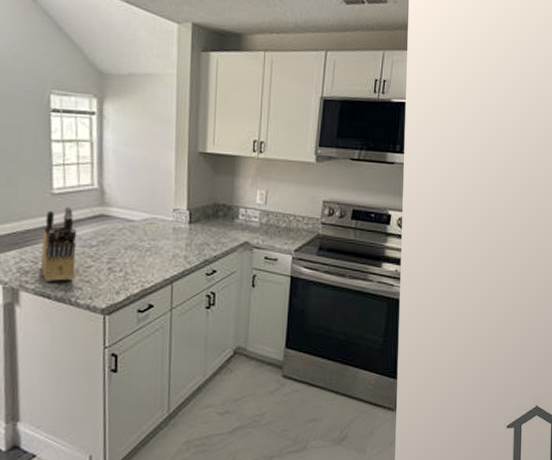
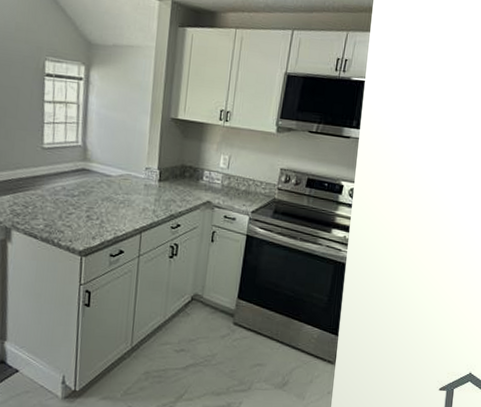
knife block: present [41,206,77,281] -> none [30,160,62,224]

